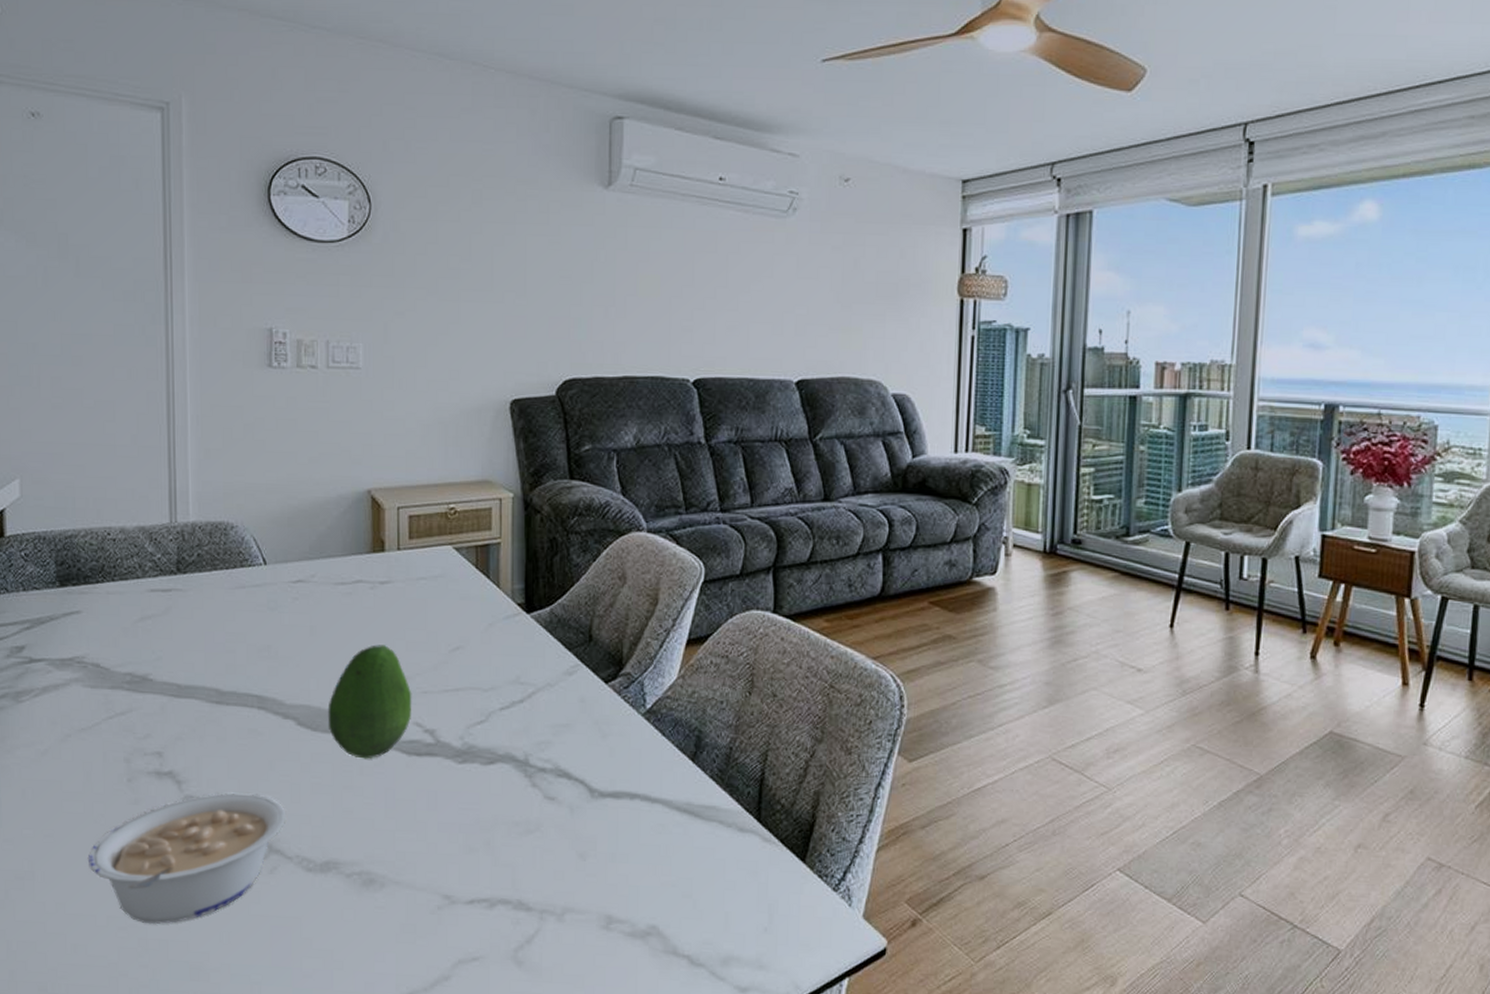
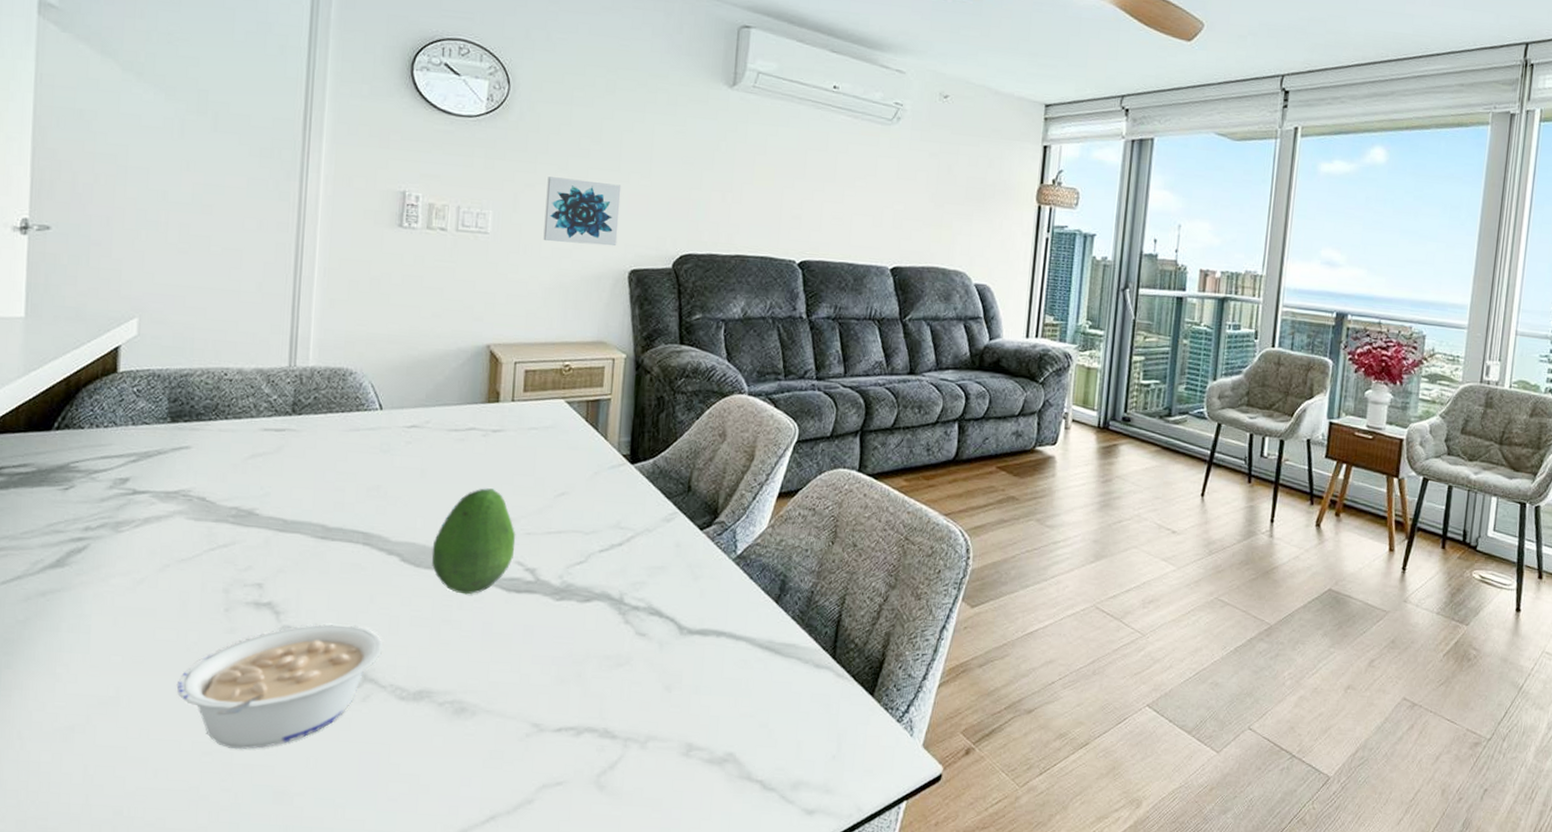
wall art: none [417,302,496,375] -> present [543,176,621,246]

